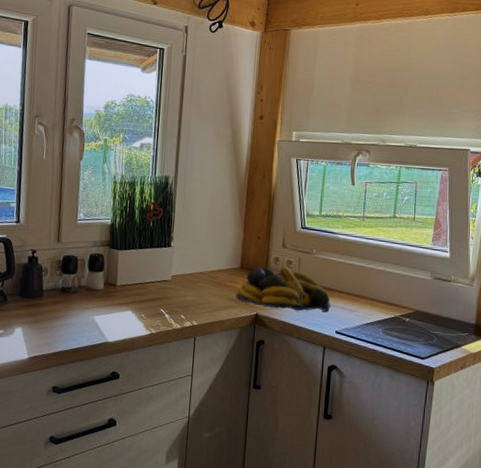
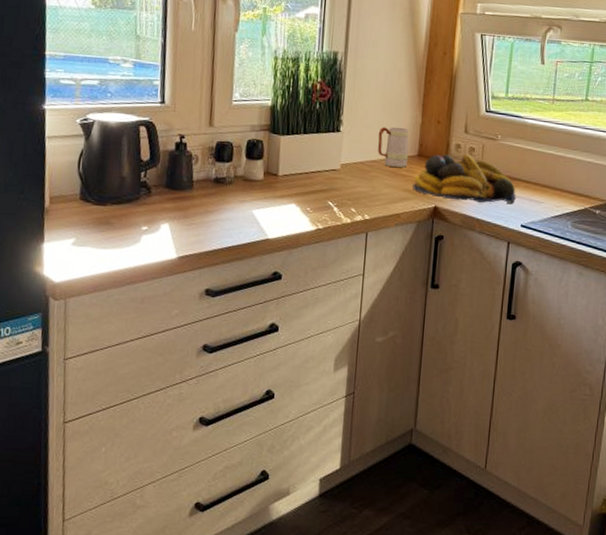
mug: none [204,242,233,279] -> present [378,126,410,168]

